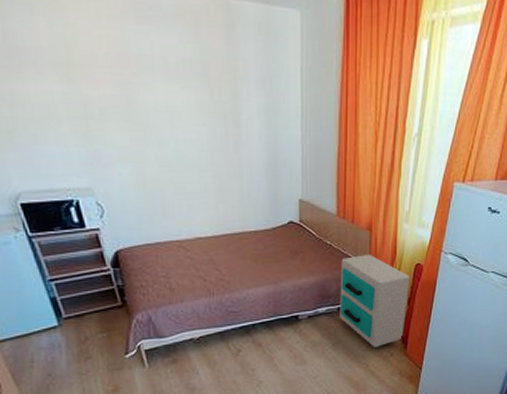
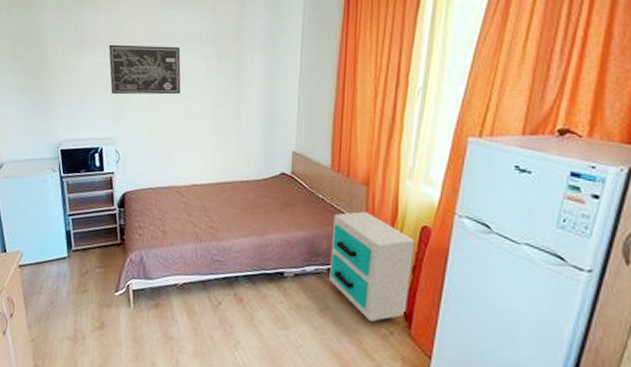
wall art: none [60,66,168,136] -> present [108,44,181,95]

